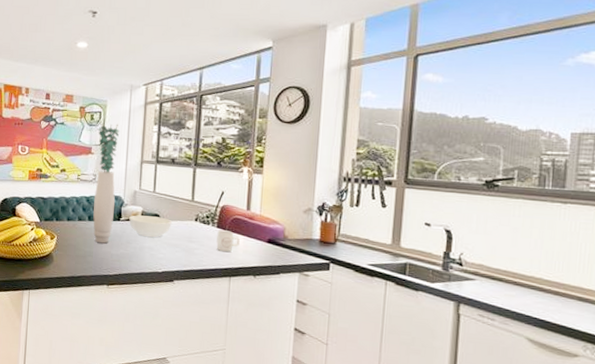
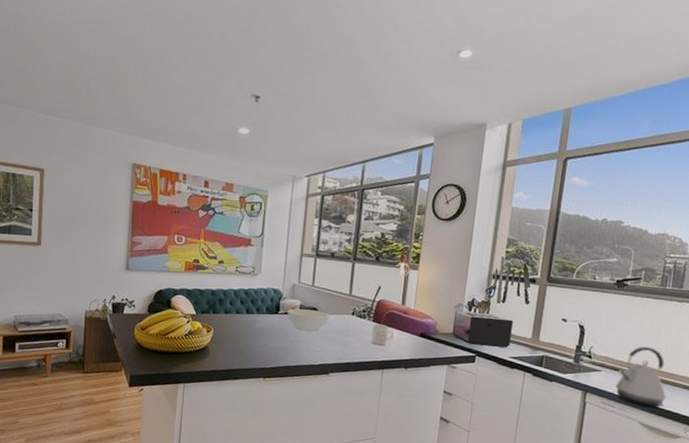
vase: present [93,122,120,244] -> none [251,213,281,337]
toaster: none [302,215,369,254] -> present [452,310,513,348]
kettle: none [494,252,557,322] -> present [615,346,666,407]

